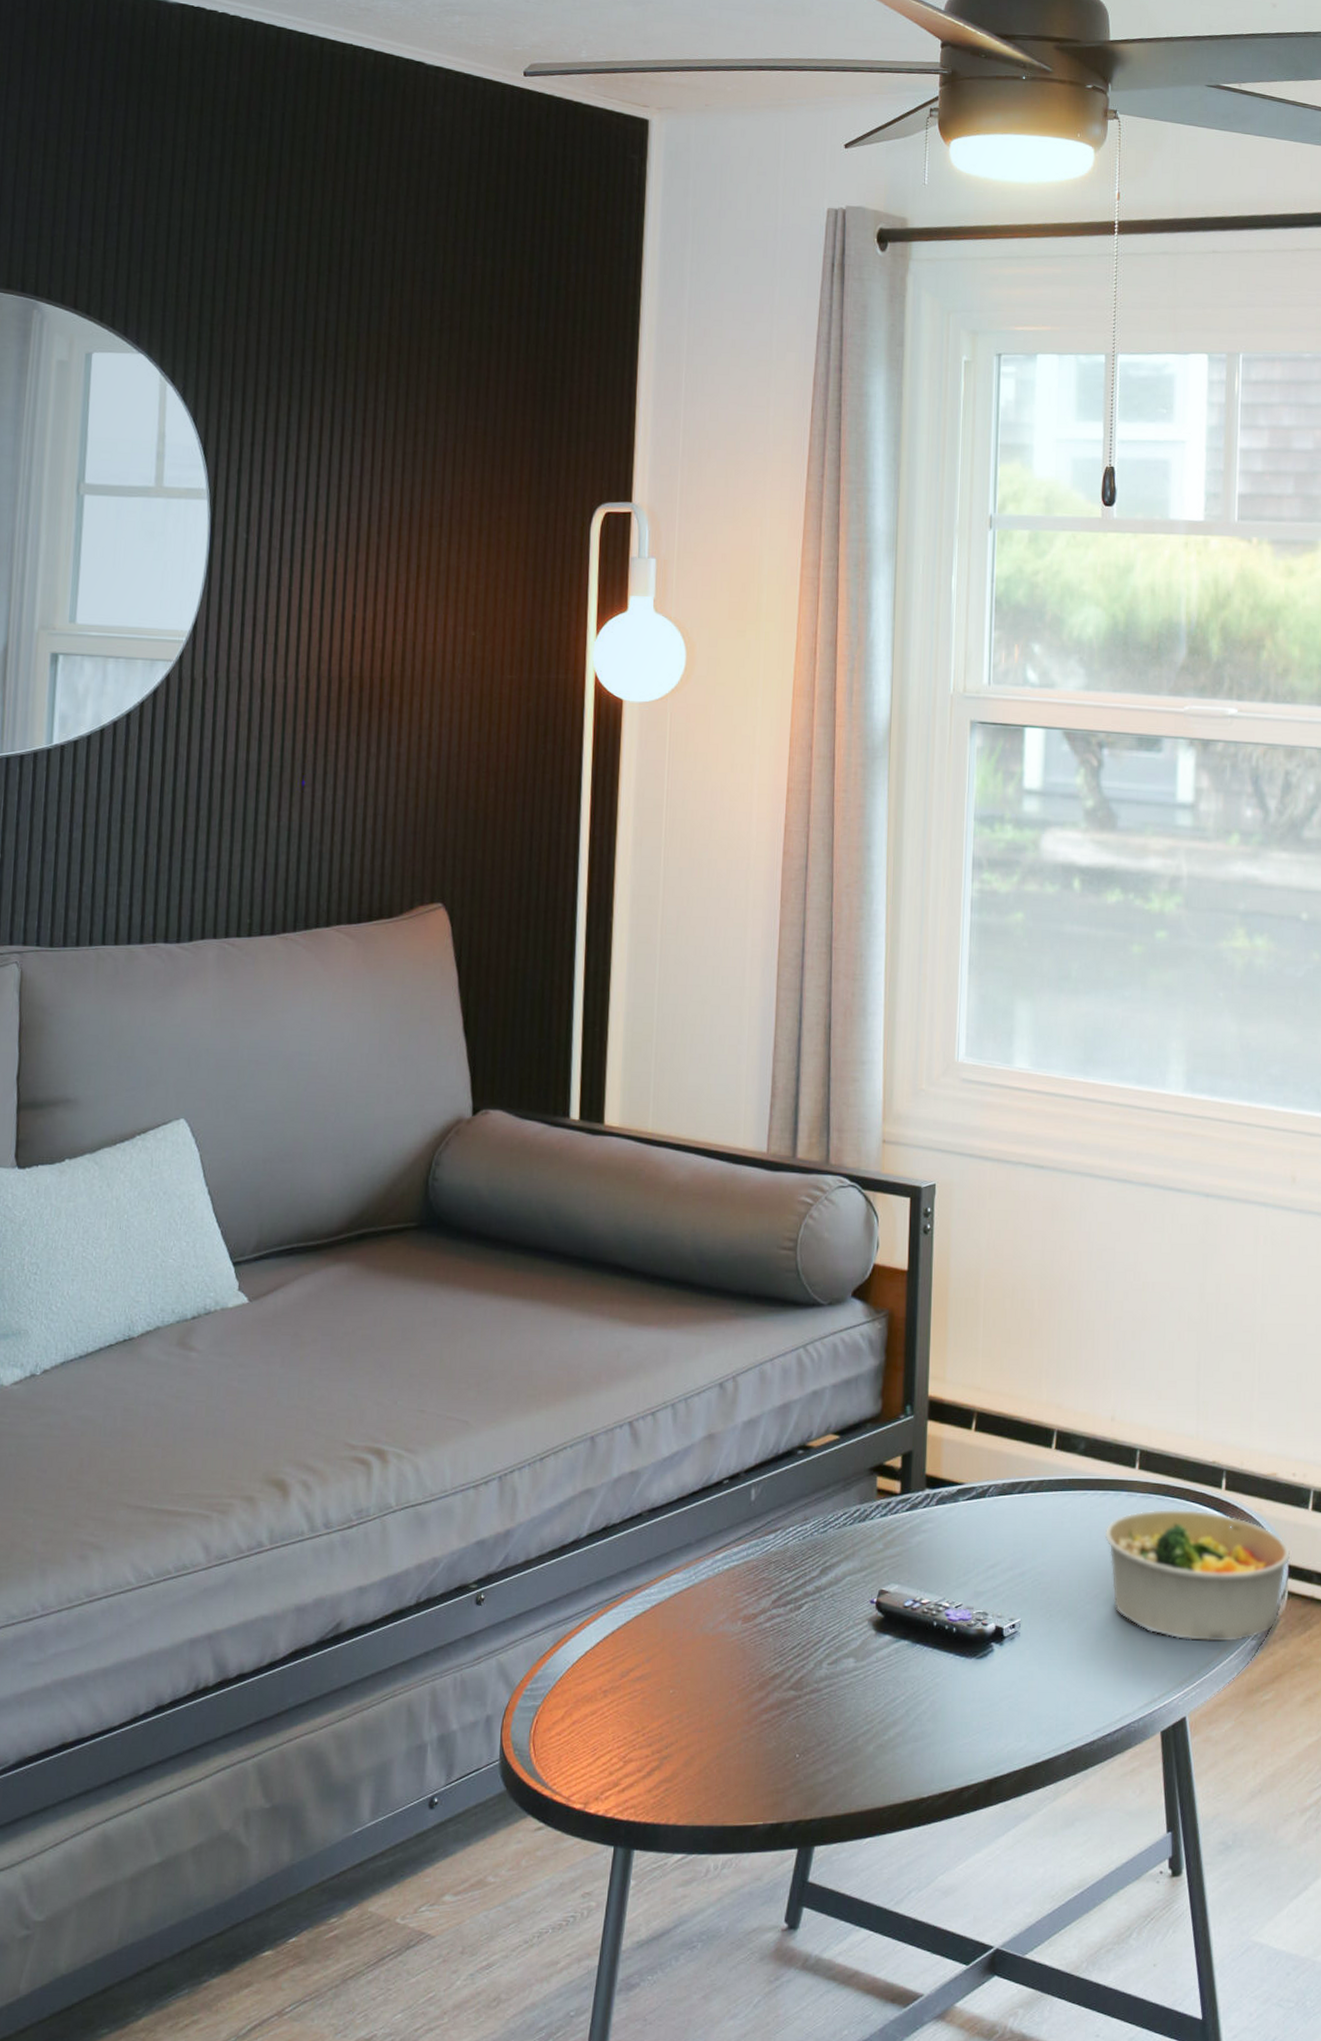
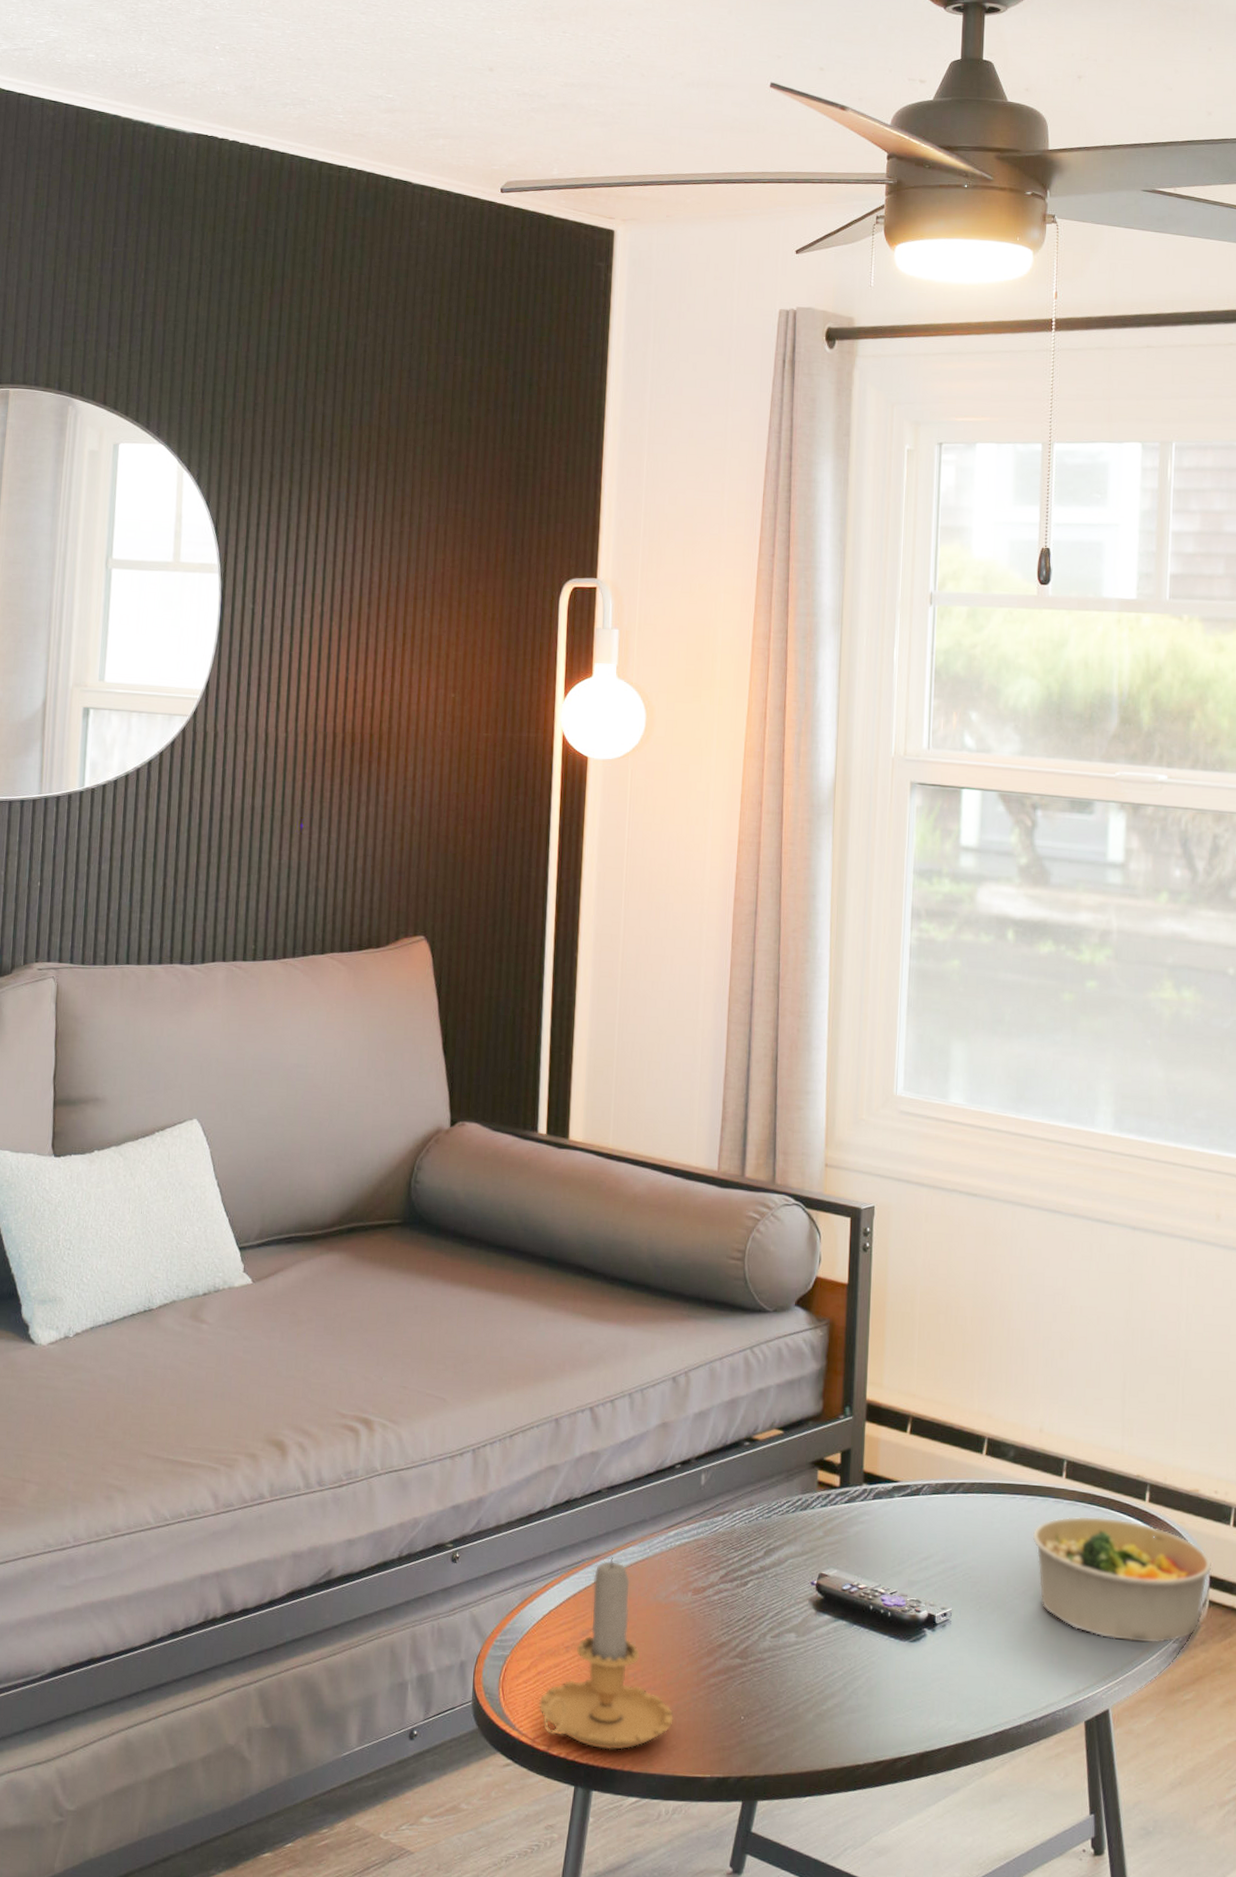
candle: none [573,1586,722,1803] -> present [538,1556,673,1750]

